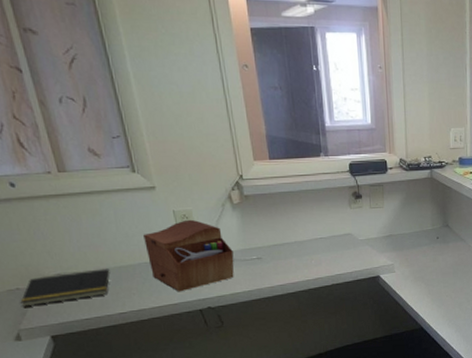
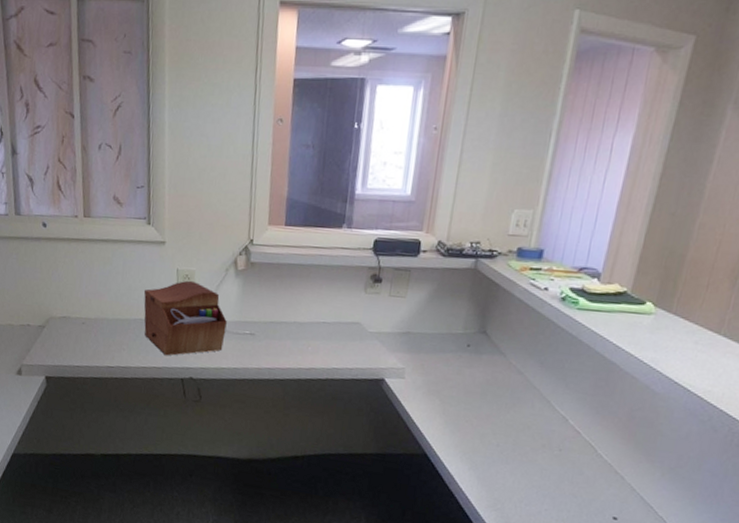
notepad: present [20,268,110,307] -> none [28,317,108,345]

